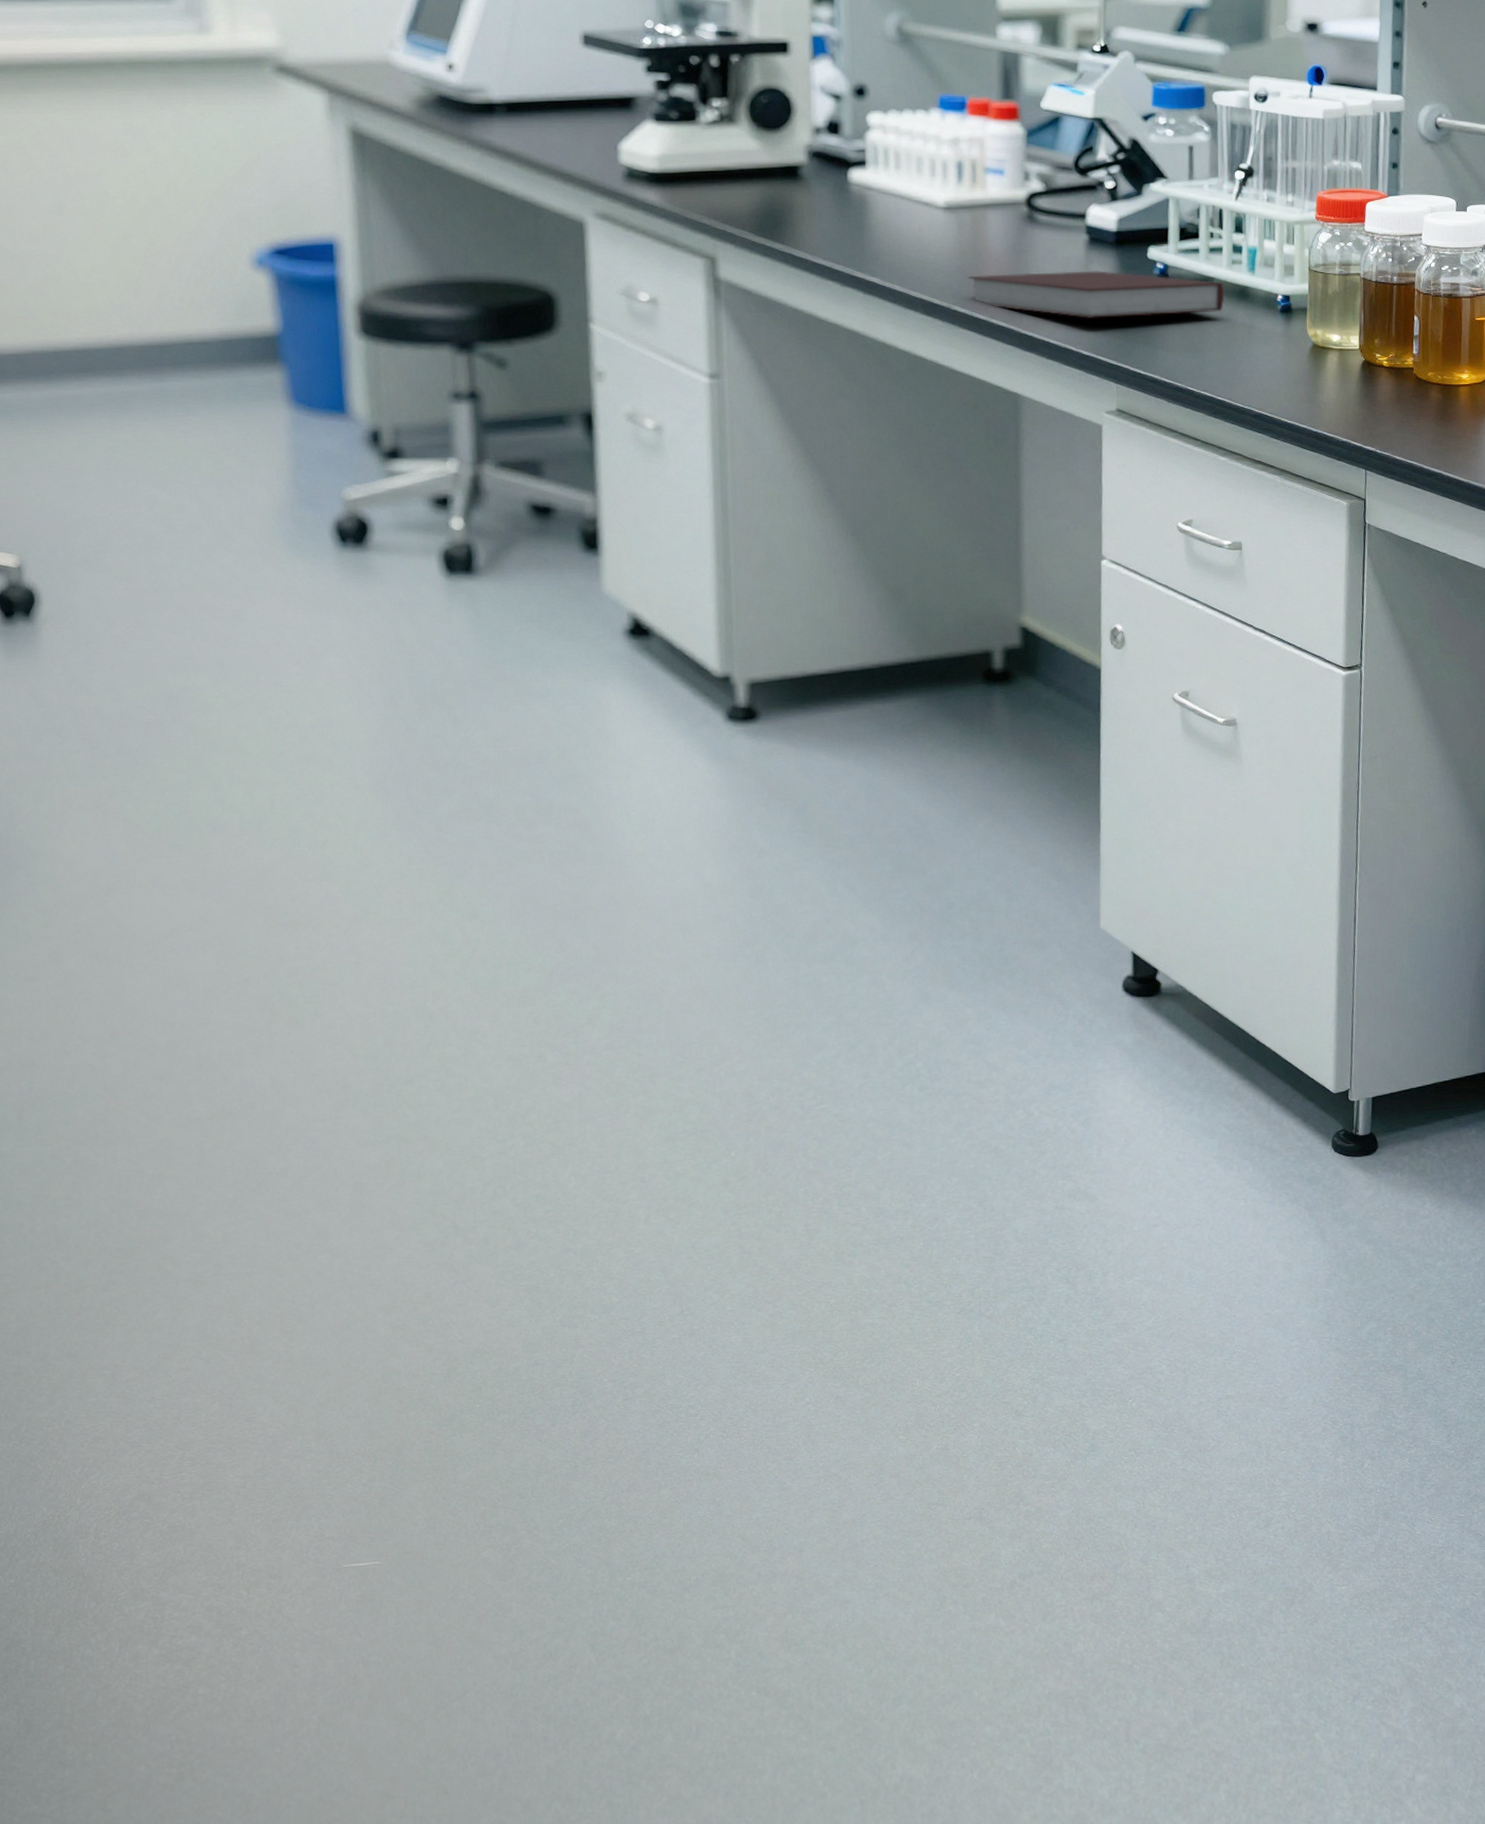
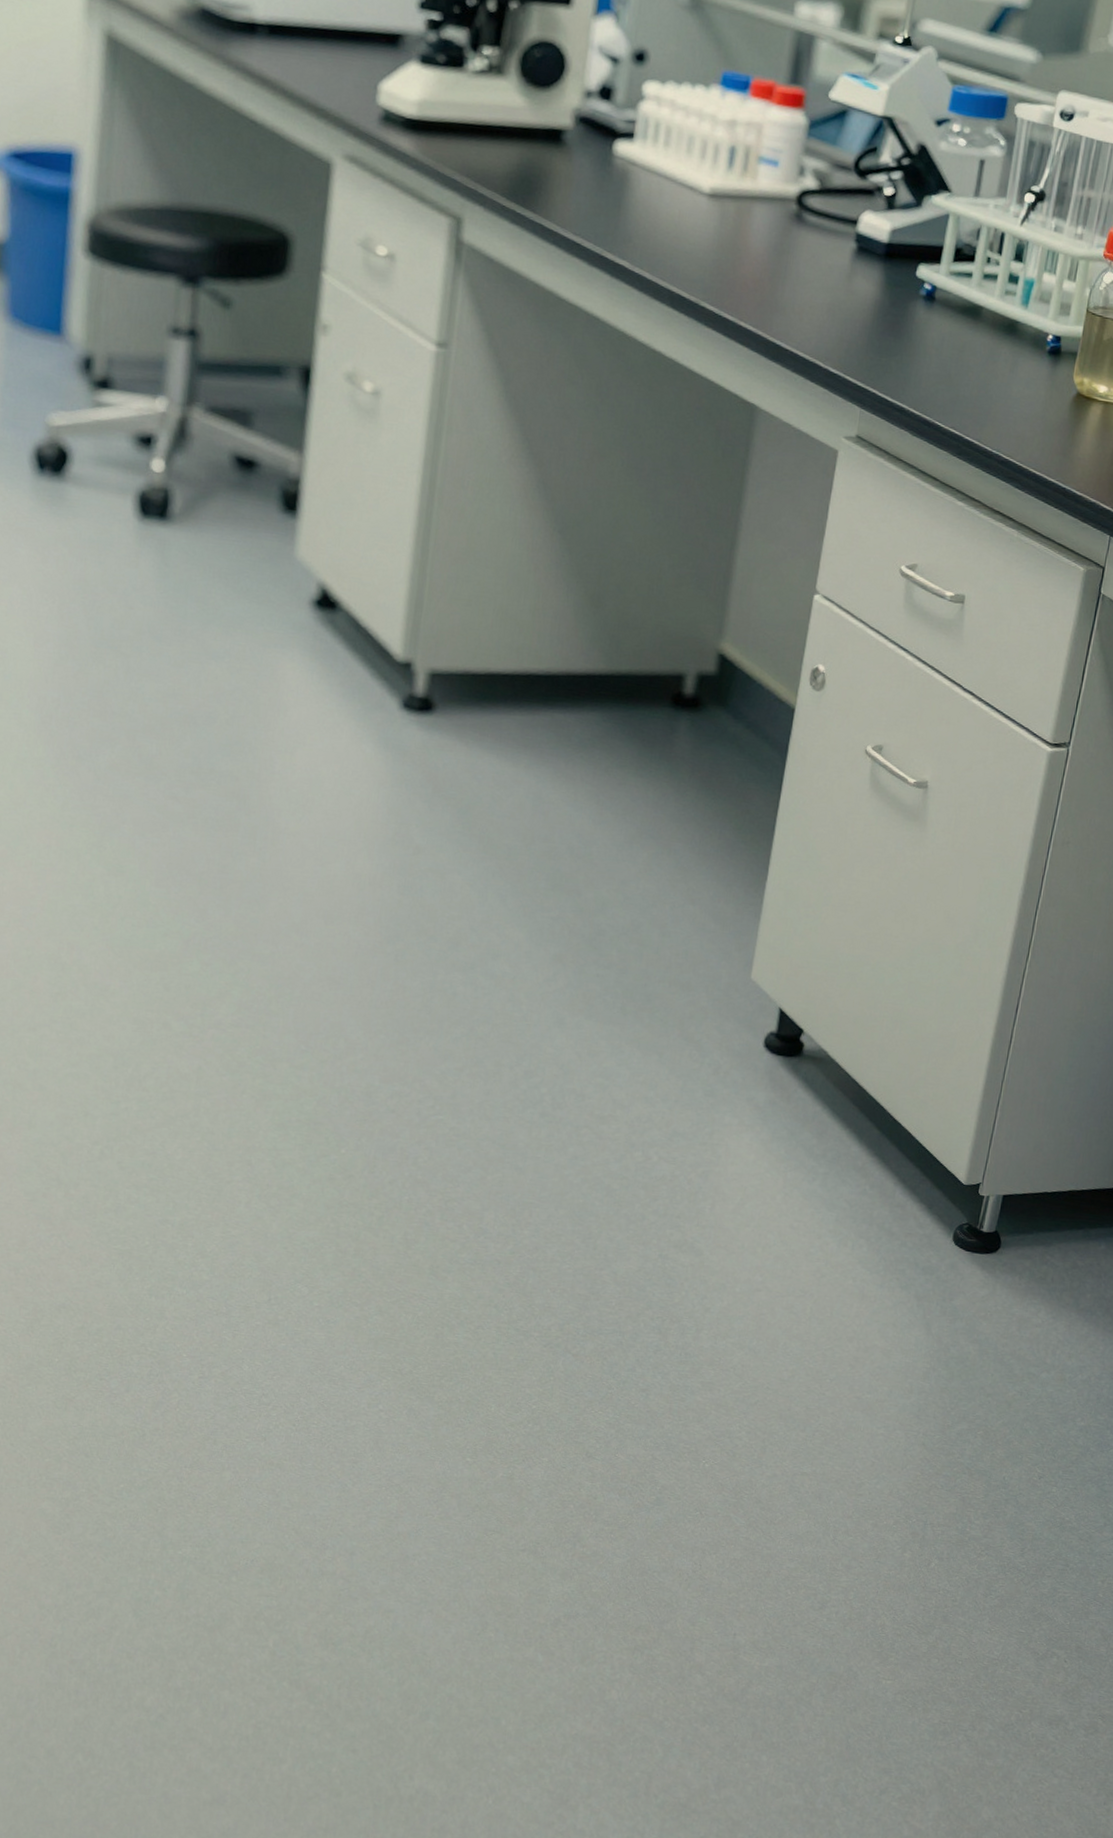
notebook: present [967,270,1225,319] -> none [721,271,992,345]

